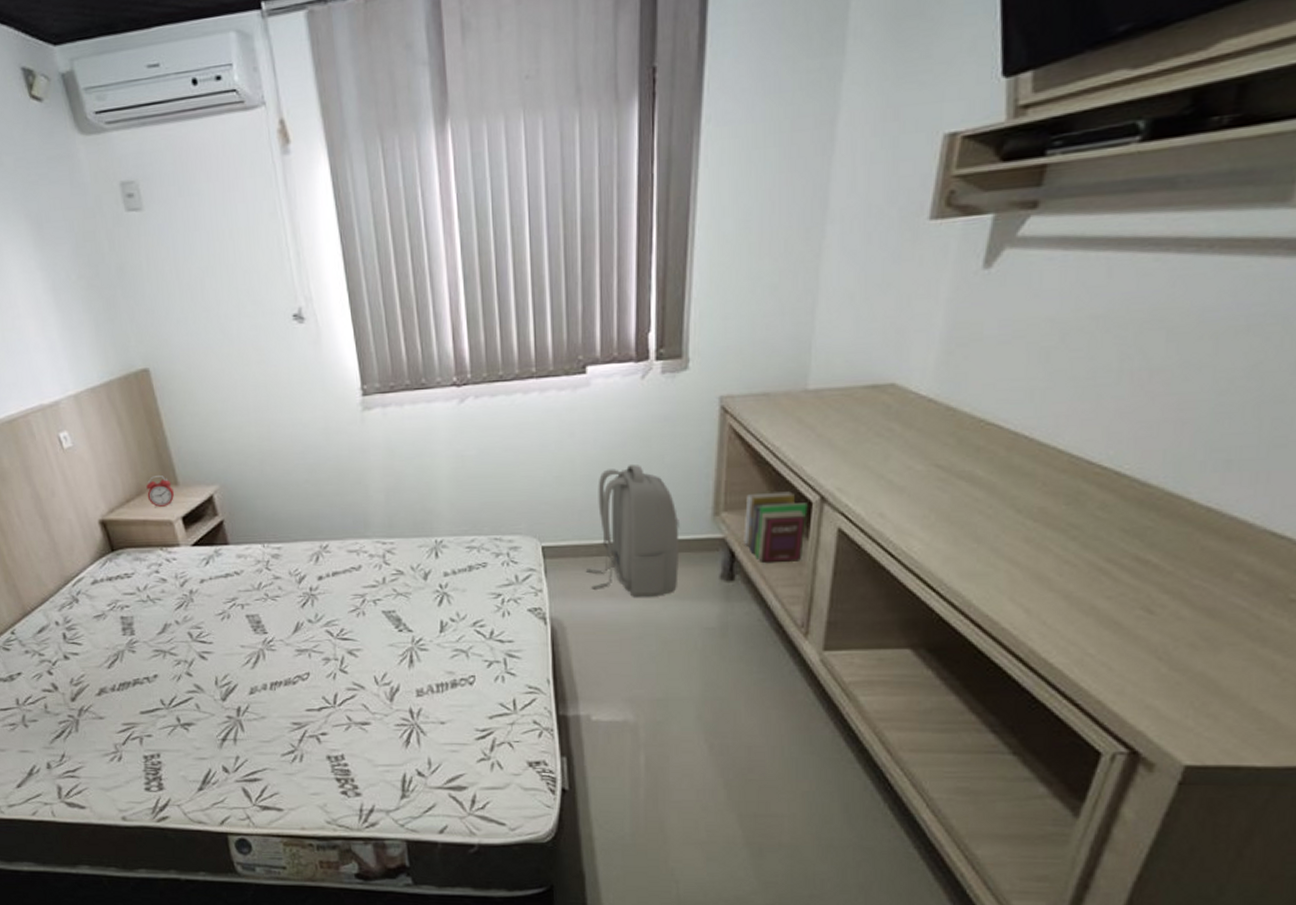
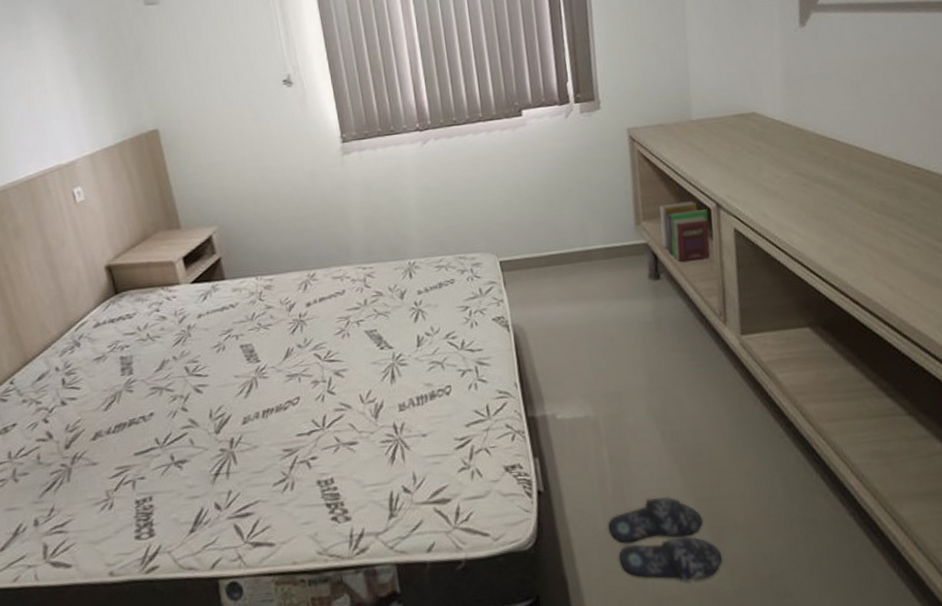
alarm clock: present [146,476,174,508] -> none [151,221,176,251]
backpack: present [586,463,680,597] -> none [538,186,615,300]
slippers: none [636,808,757,890] -> present [608,496,722,581]

